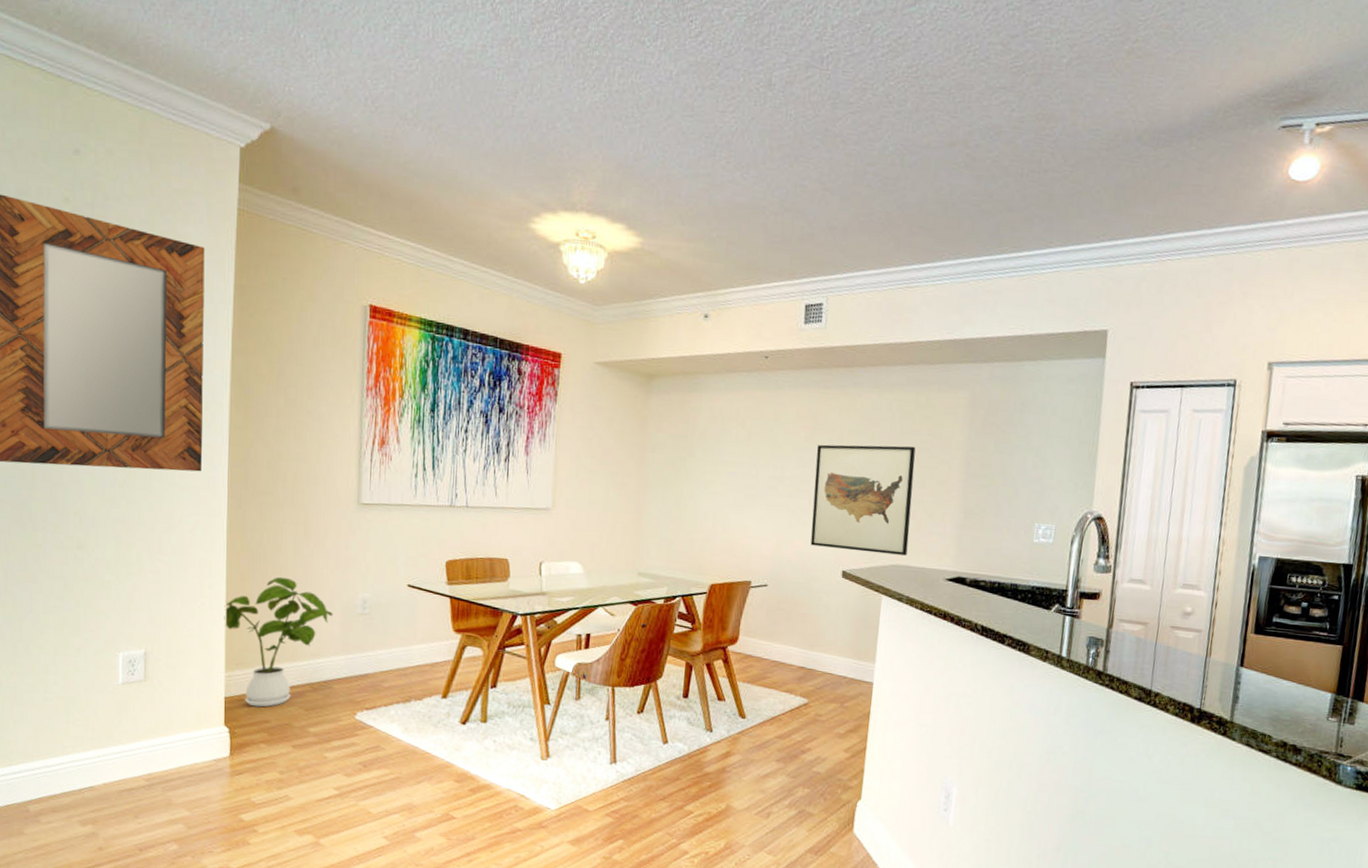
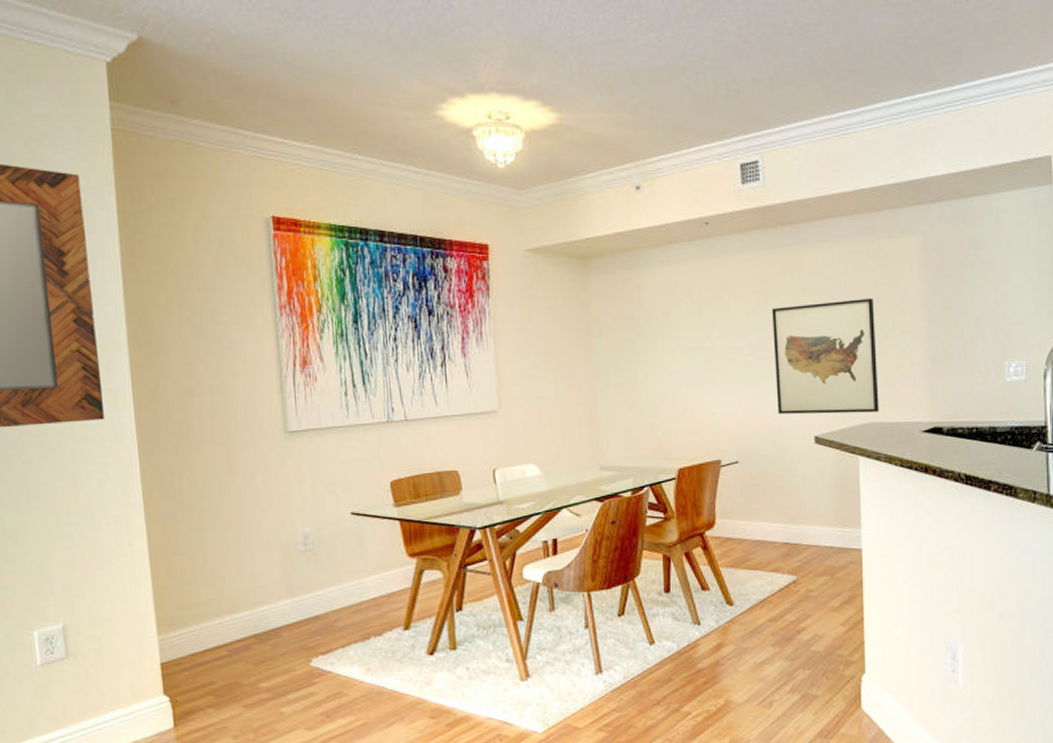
house plant: present [224,576,334,708] -> none [148,522,273,669]

